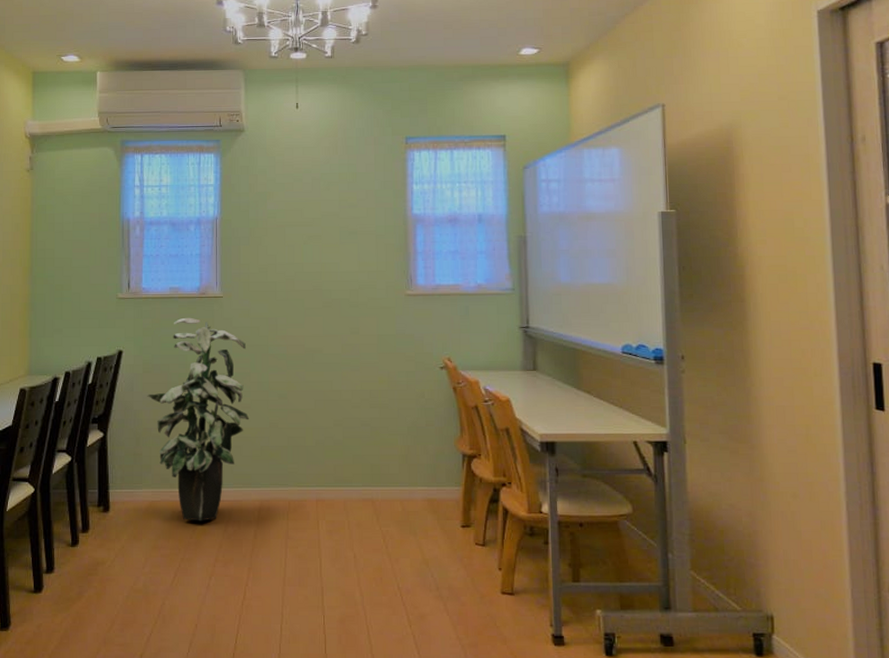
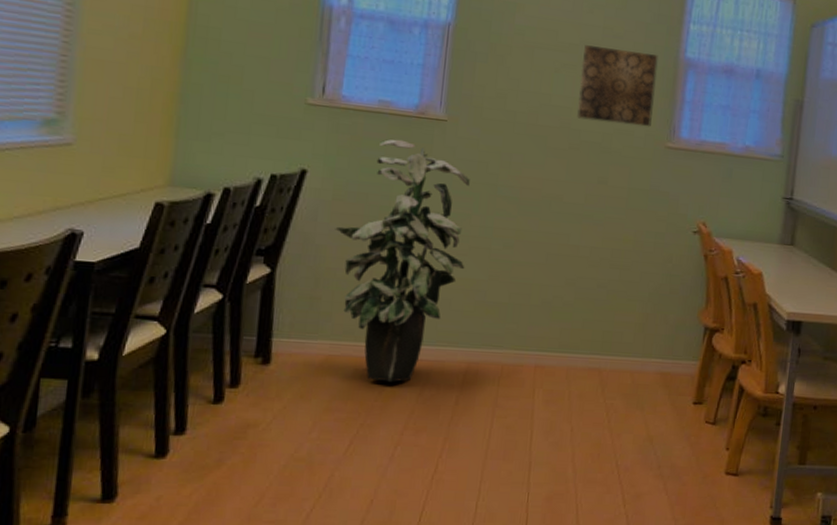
wall art: none [325,216,390,280] -> present [577,45,658,127]

